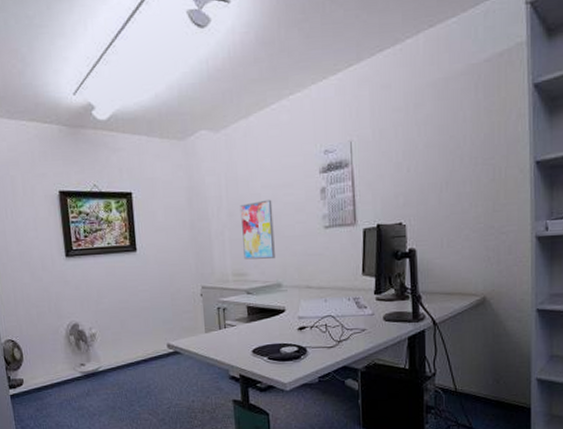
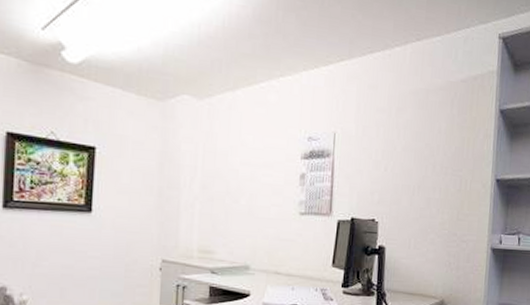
wall art: present [240,199,275,260] -> none [213,177,250,240]

